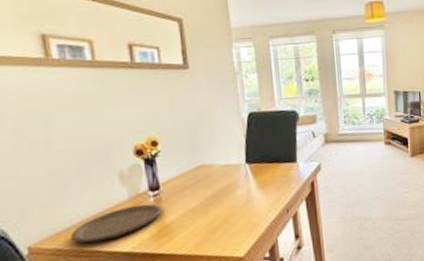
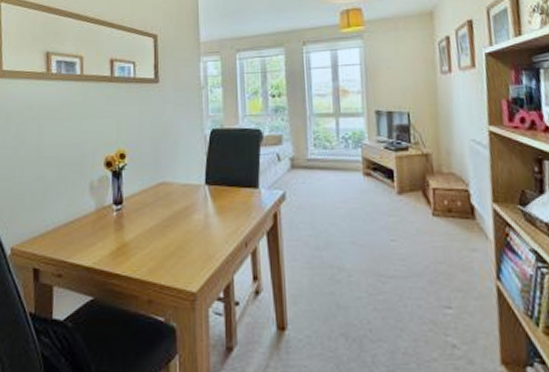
plate: present [71,204,162,243] -> none [44,218,123,252]

